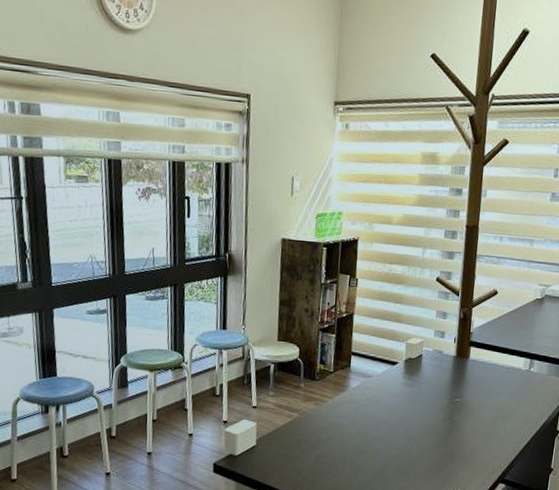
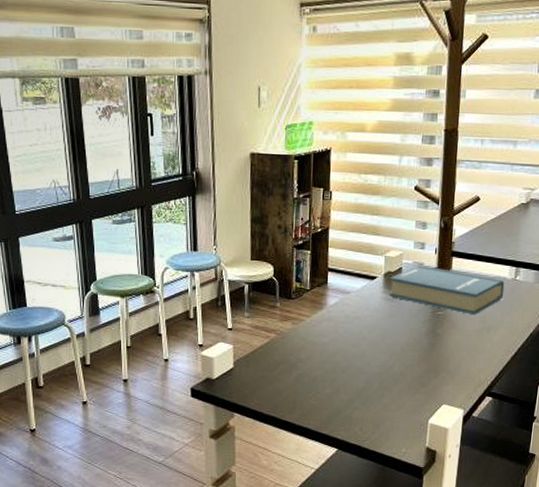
hardback book: none [409,353,520,404] -> present [389,265,505,316]

